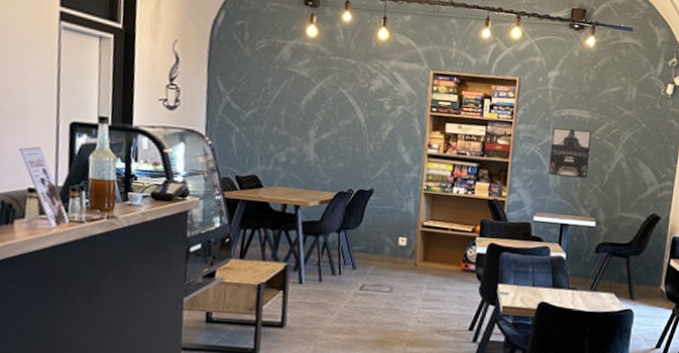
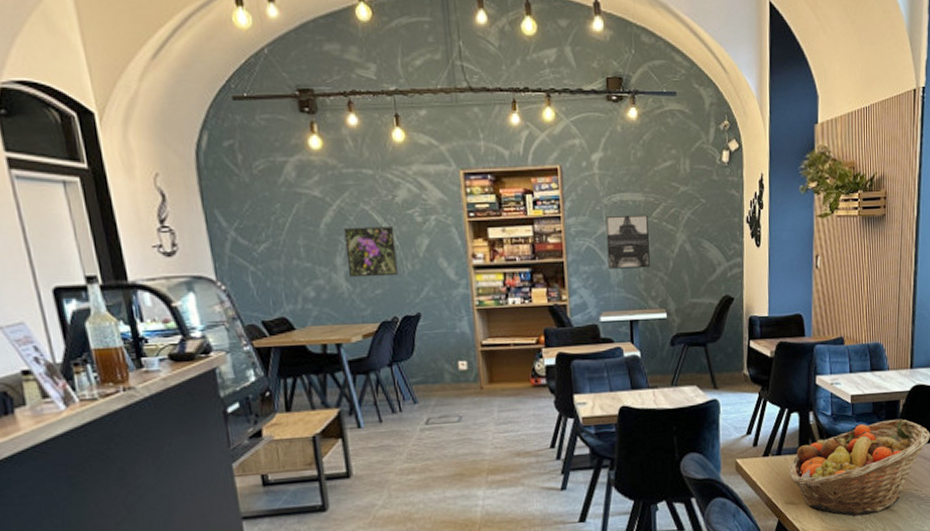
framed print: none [318,105,365,153] -> present [344,226,398,278]

